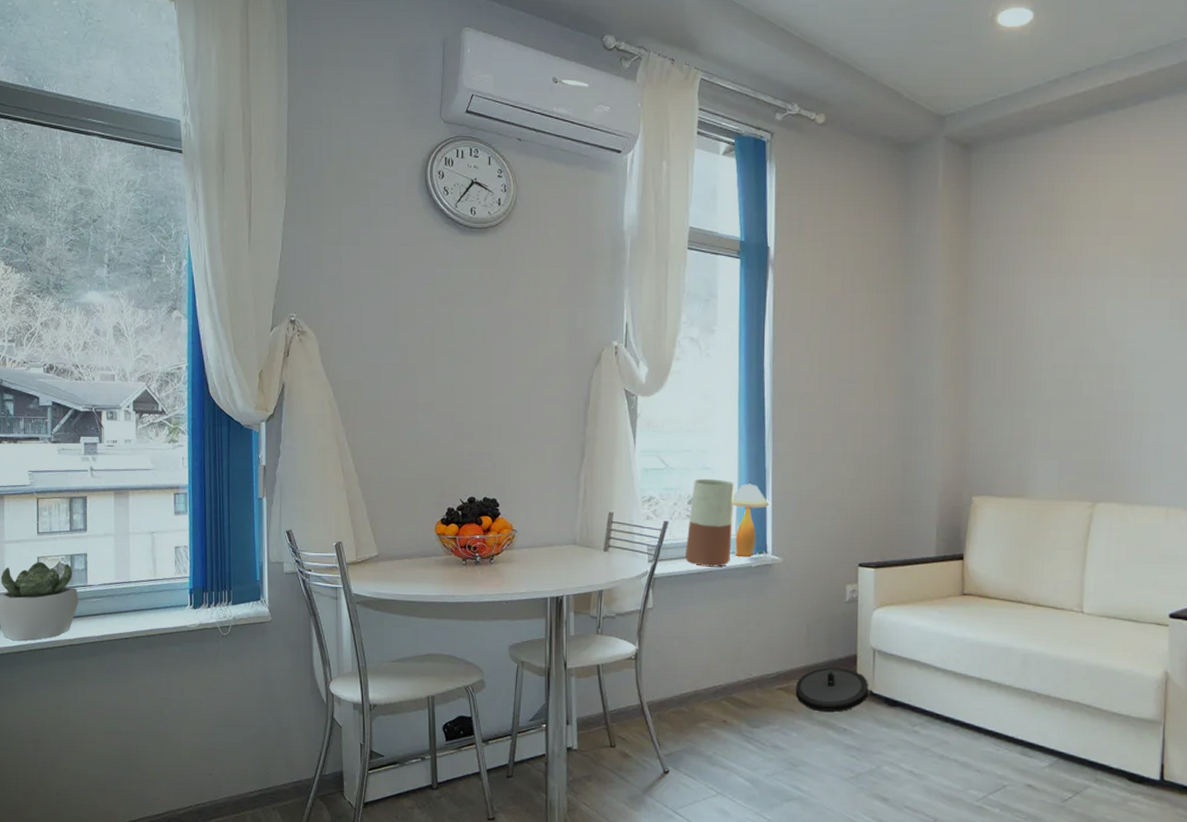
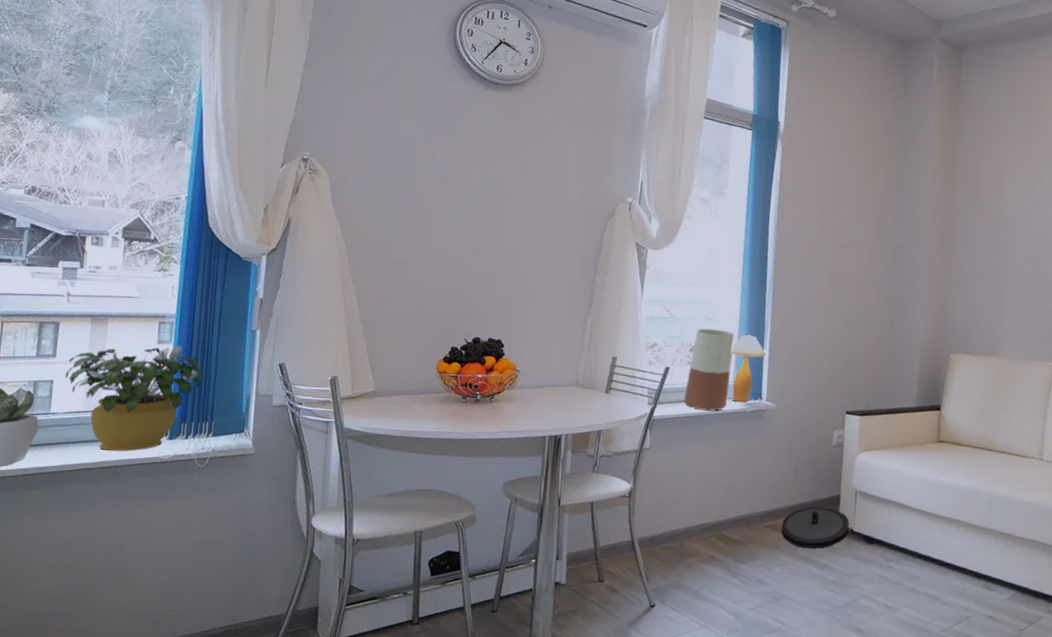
potted flower: none [96,515,219,622] -> present [65,345,203,452]

